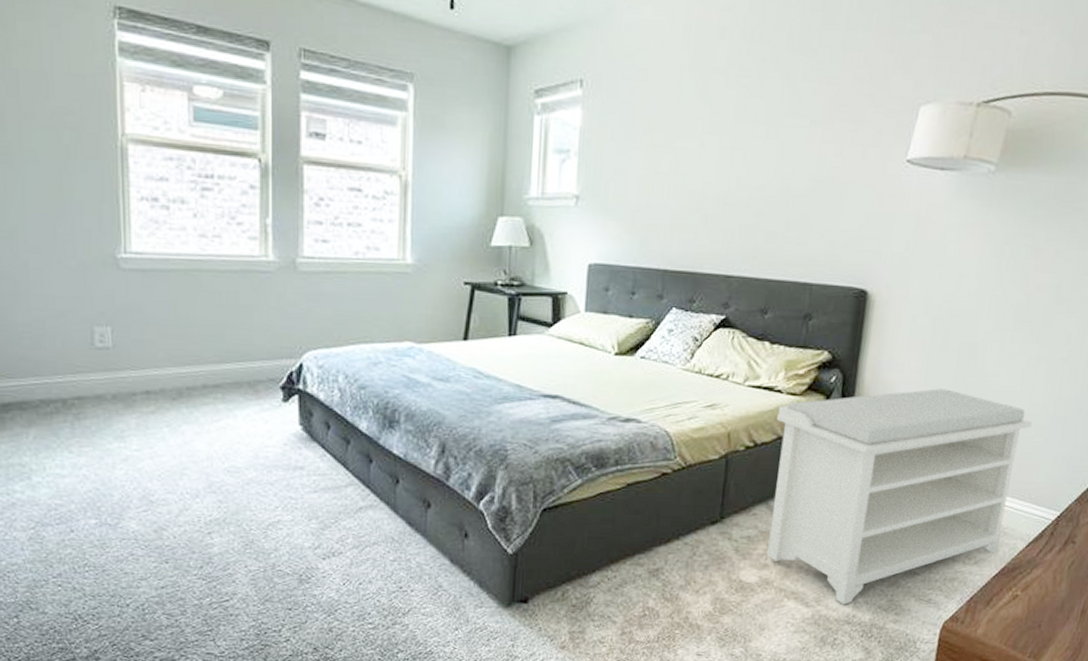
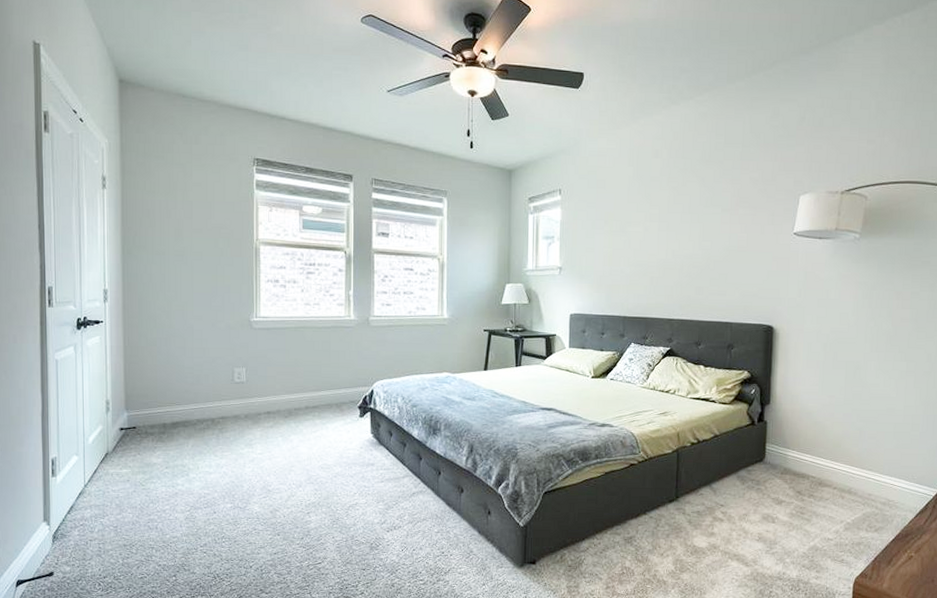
bench: present [767,388,1032,605] -> none [713,396,908,564]

